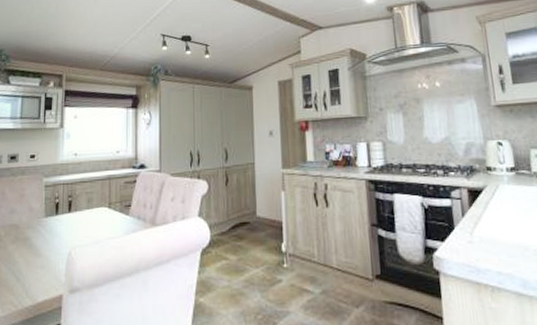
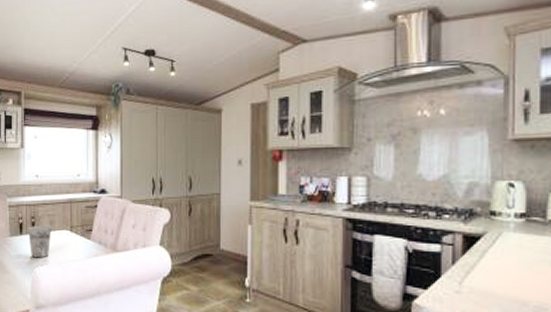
cup: none [64,203,89,238] -> present [28,225,52,258]

